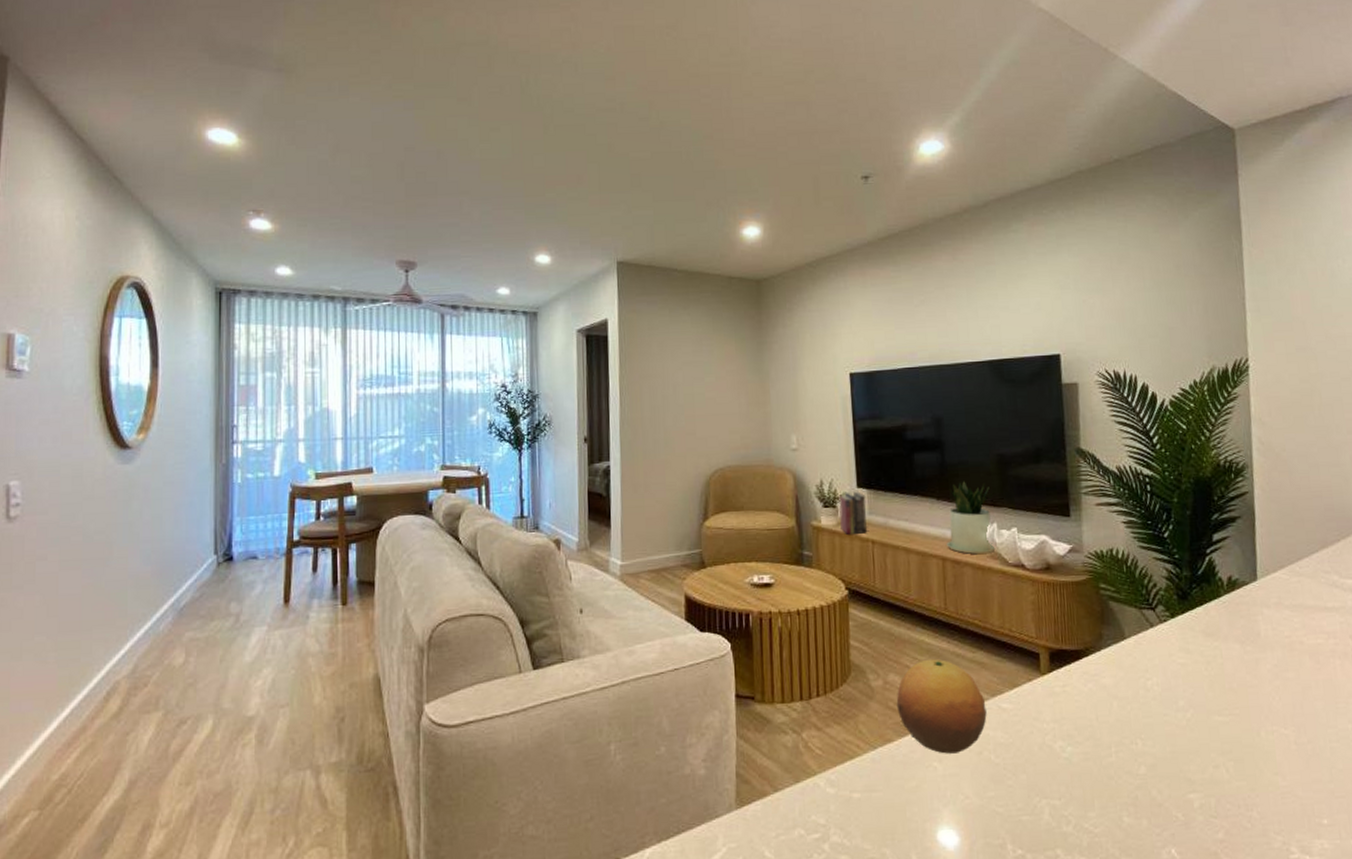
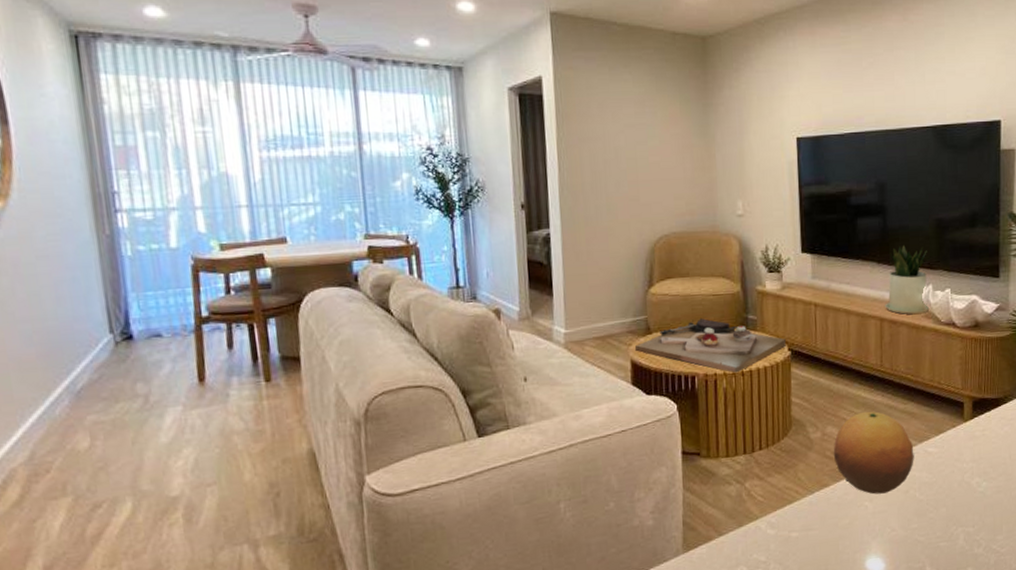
decorative tray: none [690,552,843,612] -> present [635,317,786,373]
books: present [839,491,868,534] -> none [783,256,811,298]

